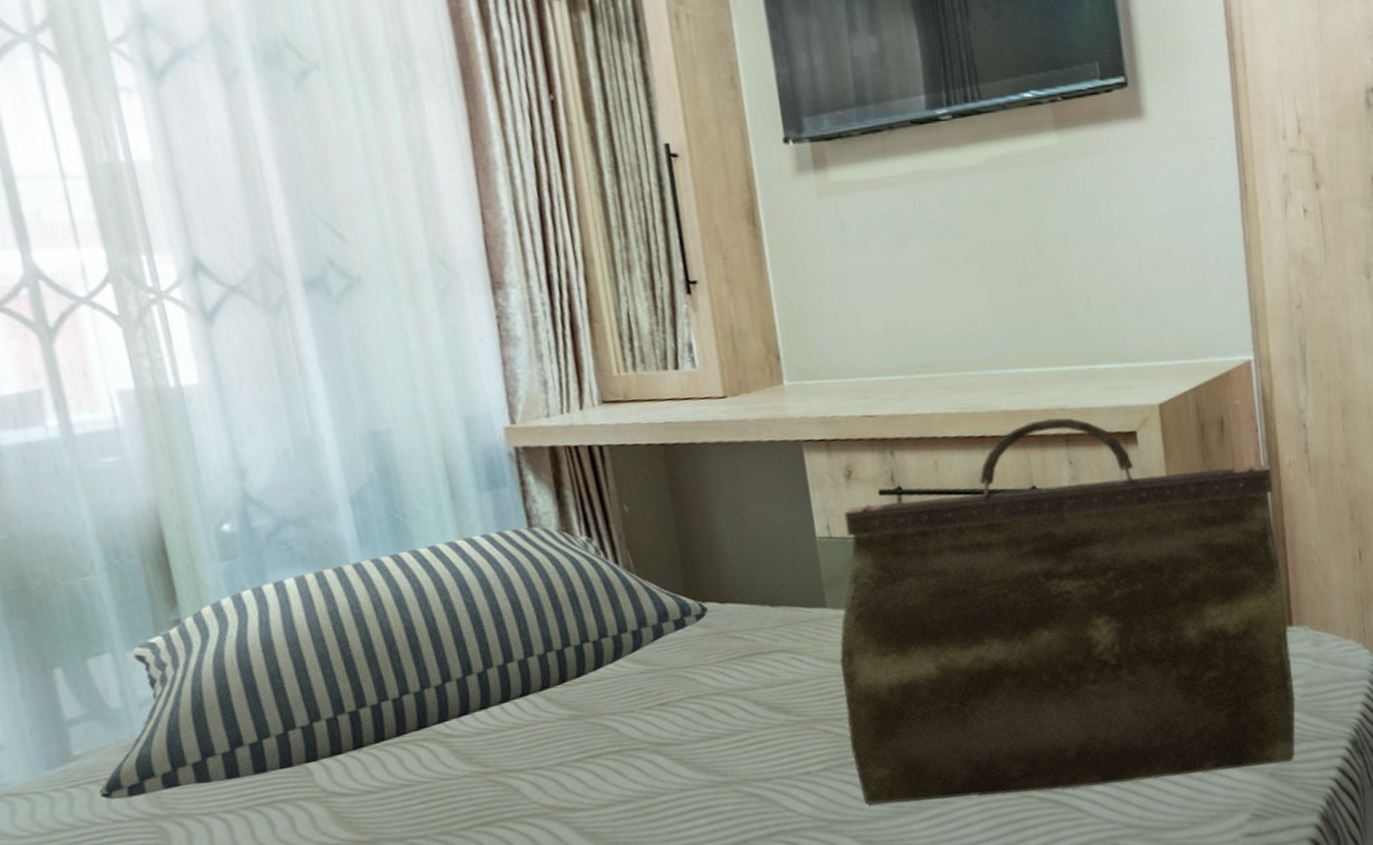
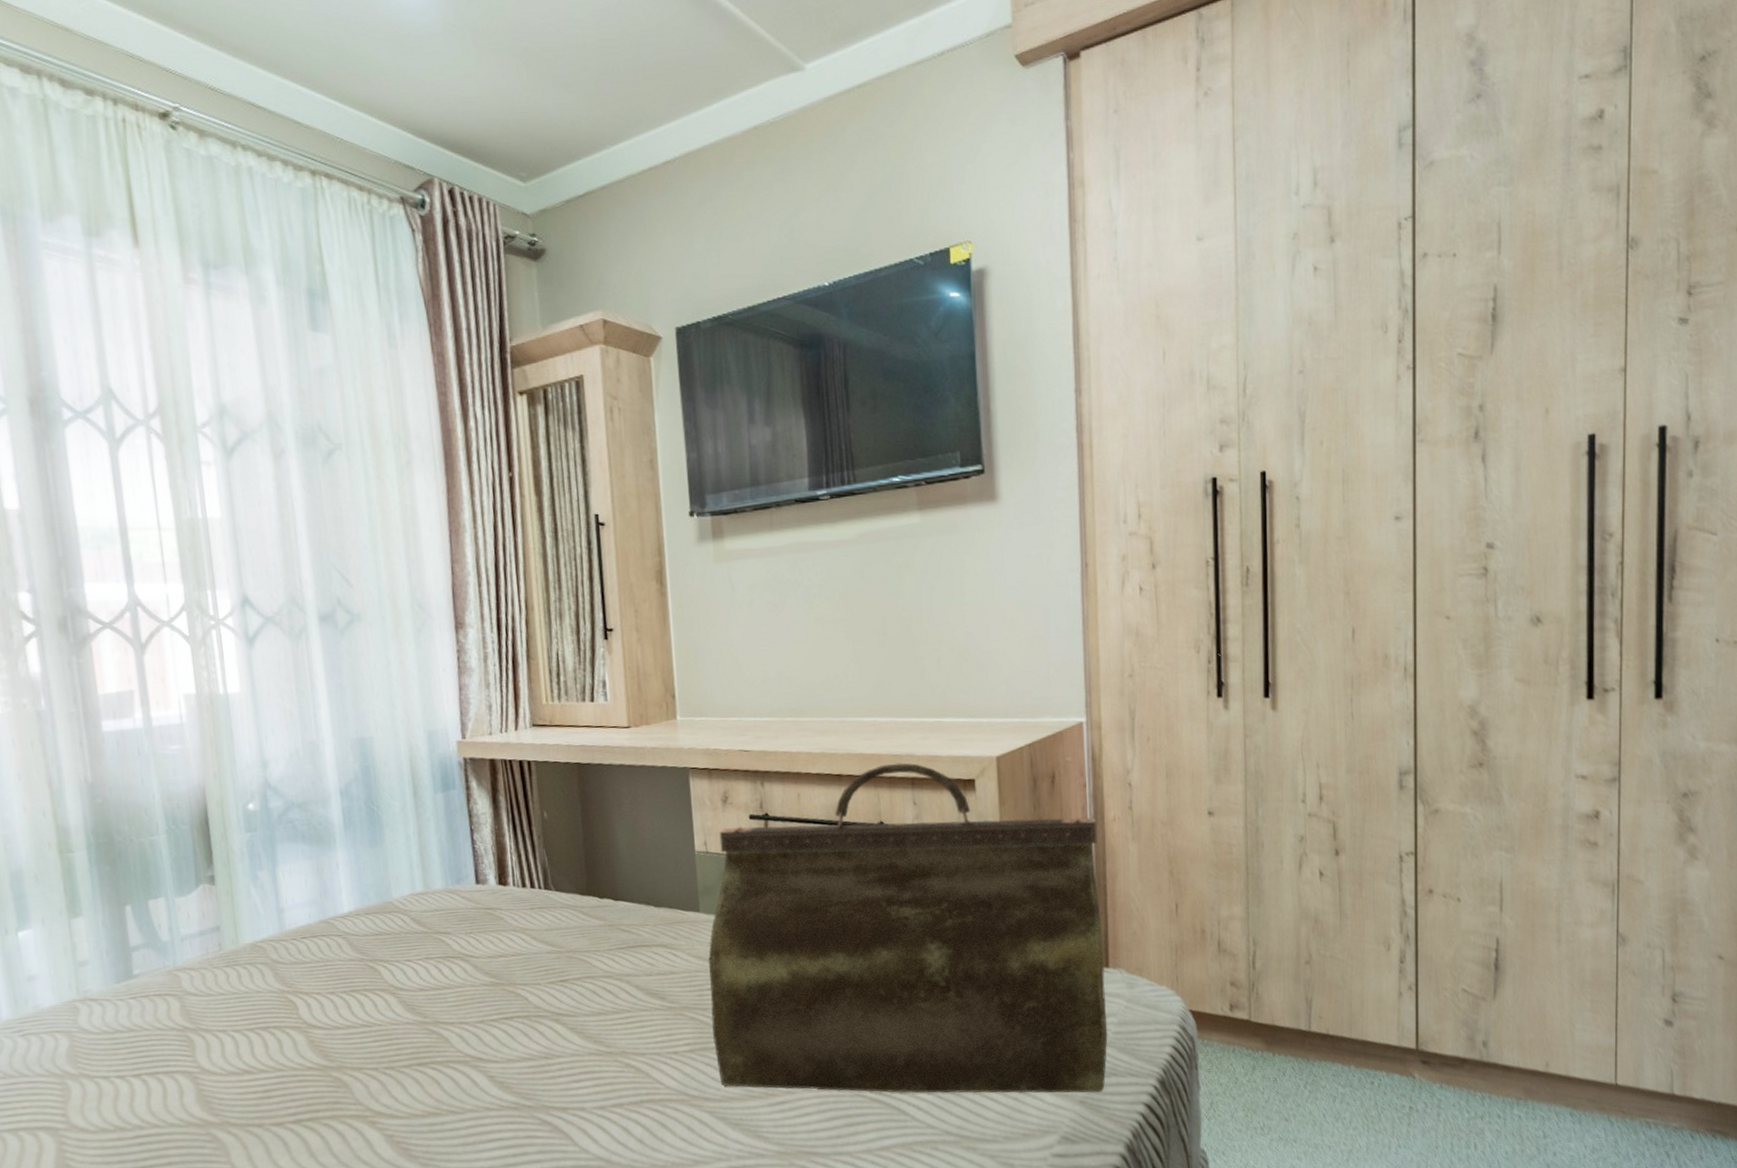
pillow: present [99,527,709,800] -> none [149,824,605,1012]

